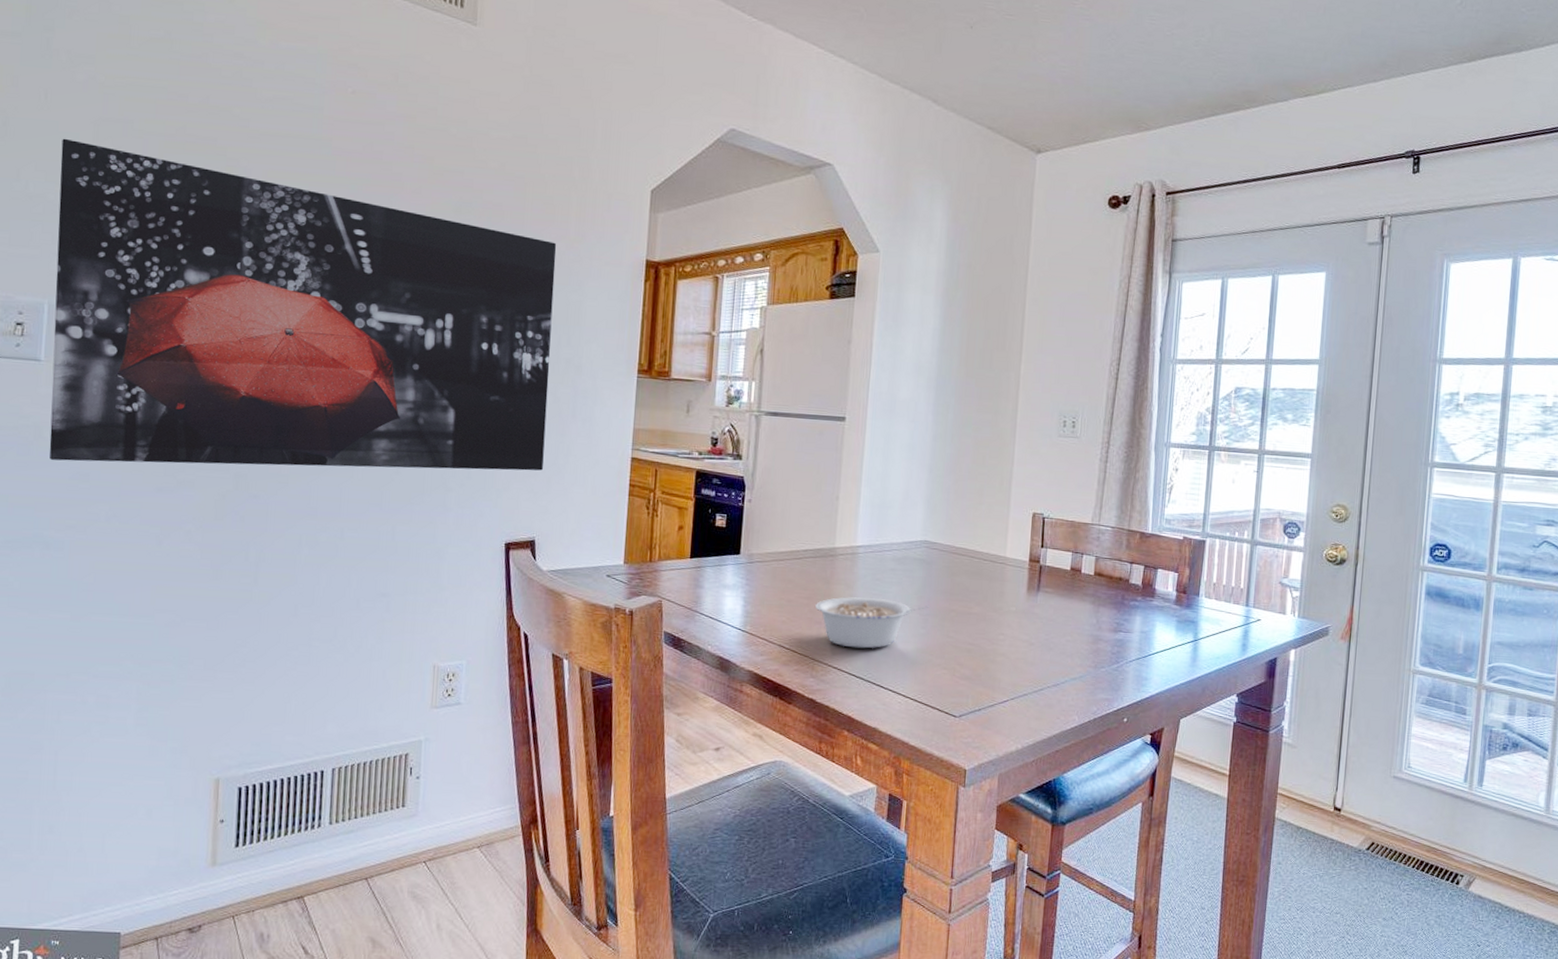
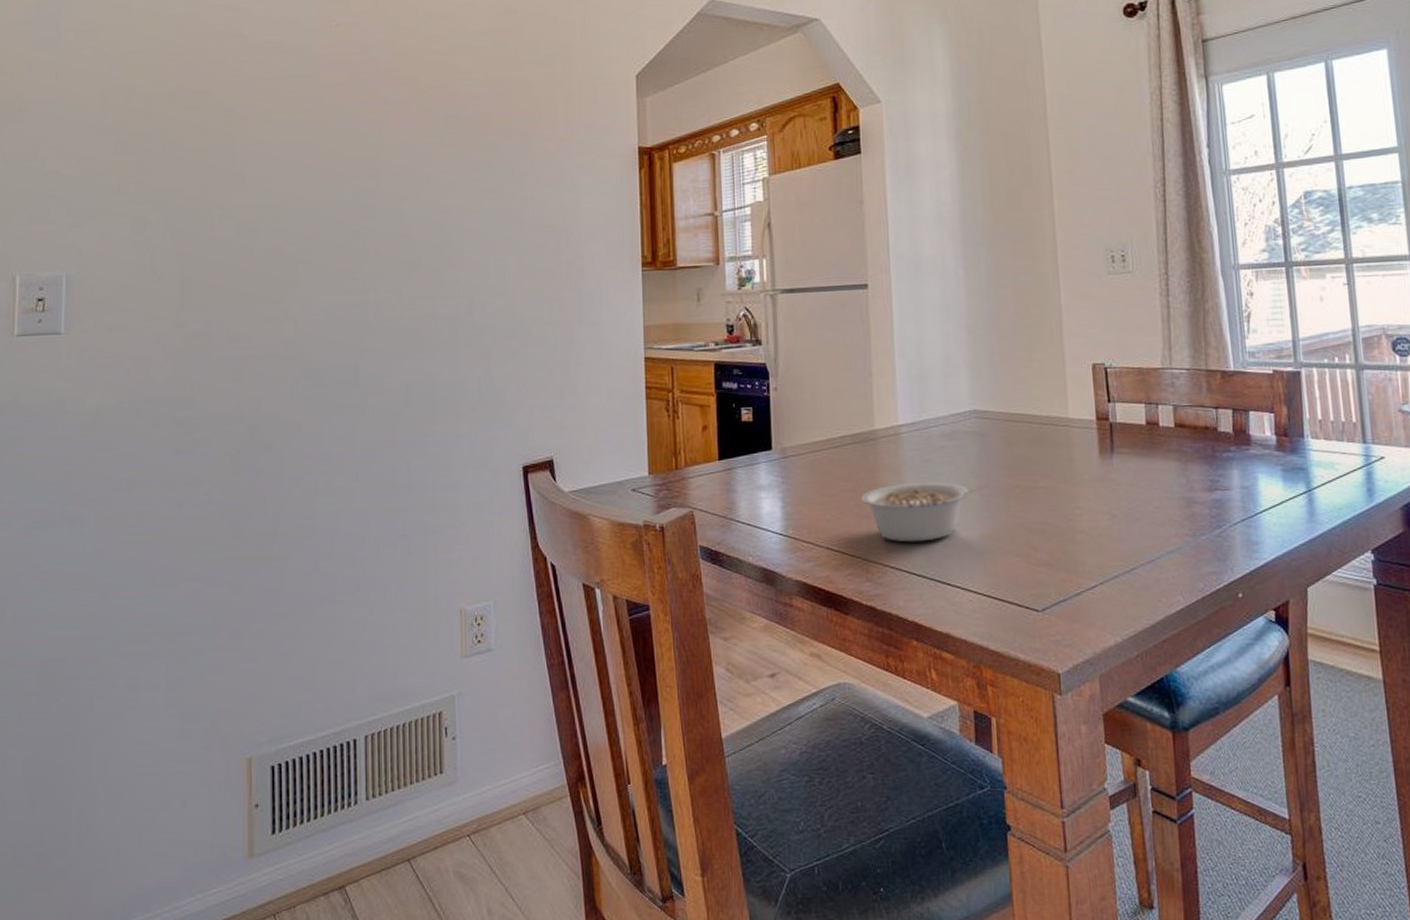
wall art: present [49,138,557,471] -> none [72,113,555,433]

